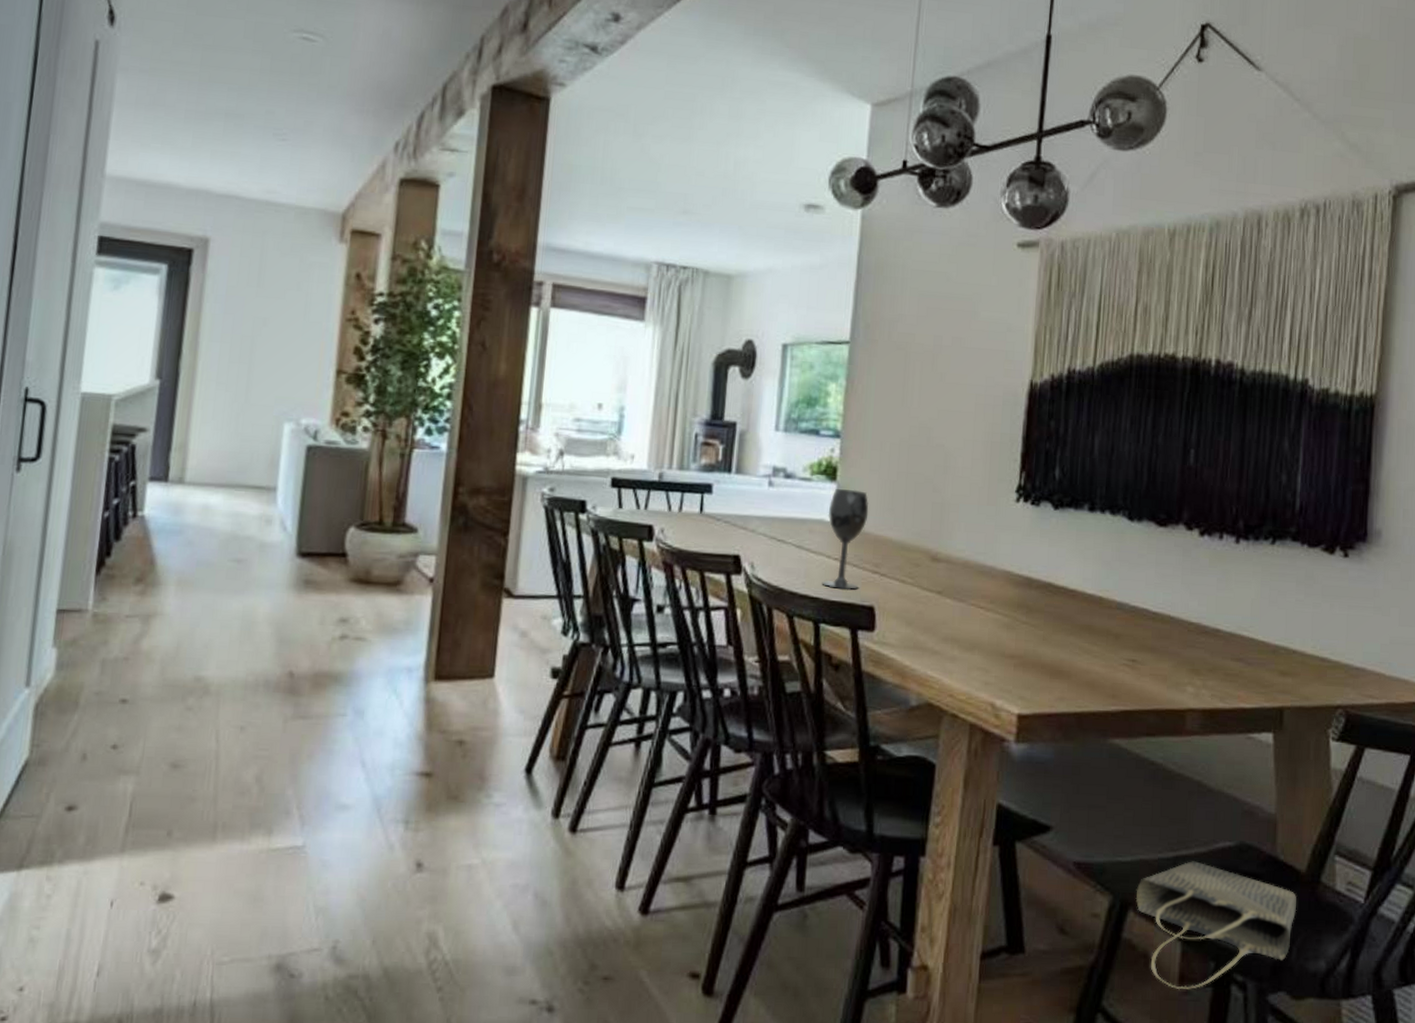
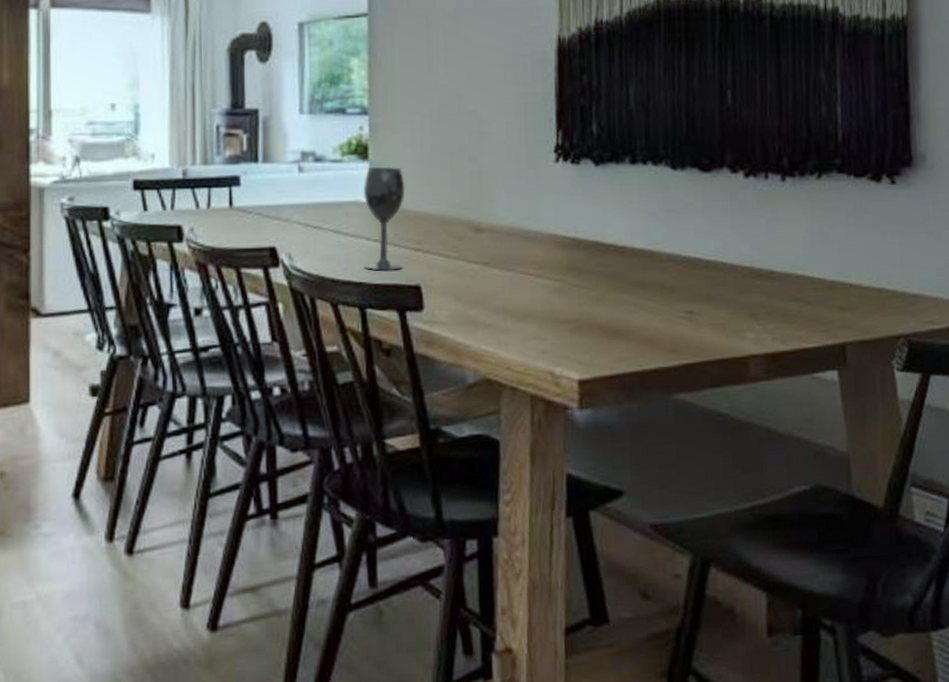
tote bag: present [1135,861,1297,989] -> none [715,509,878,641]

